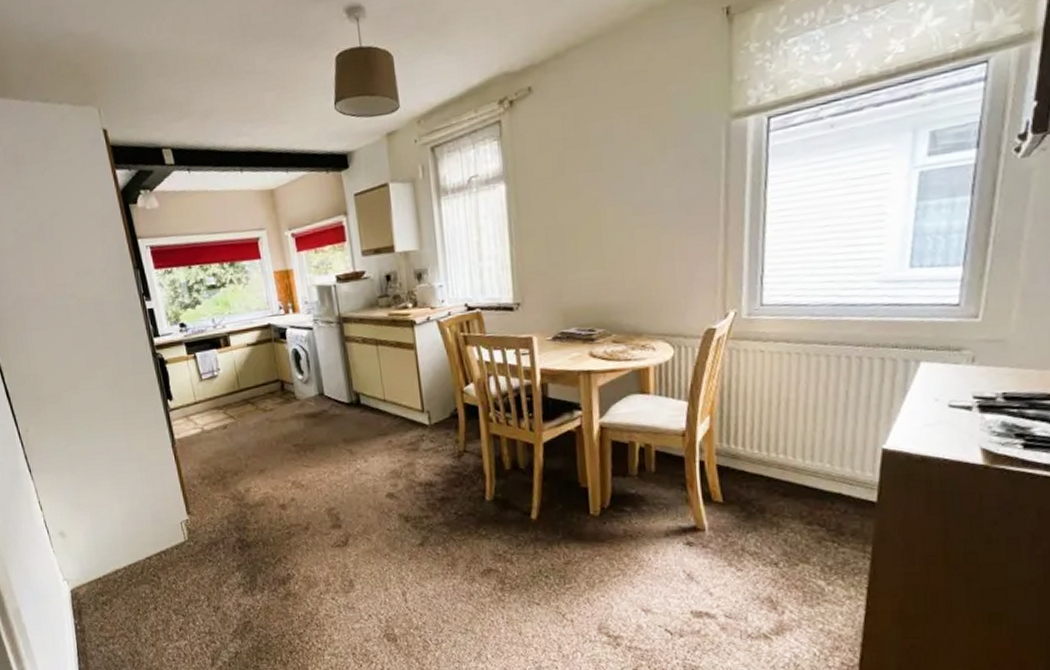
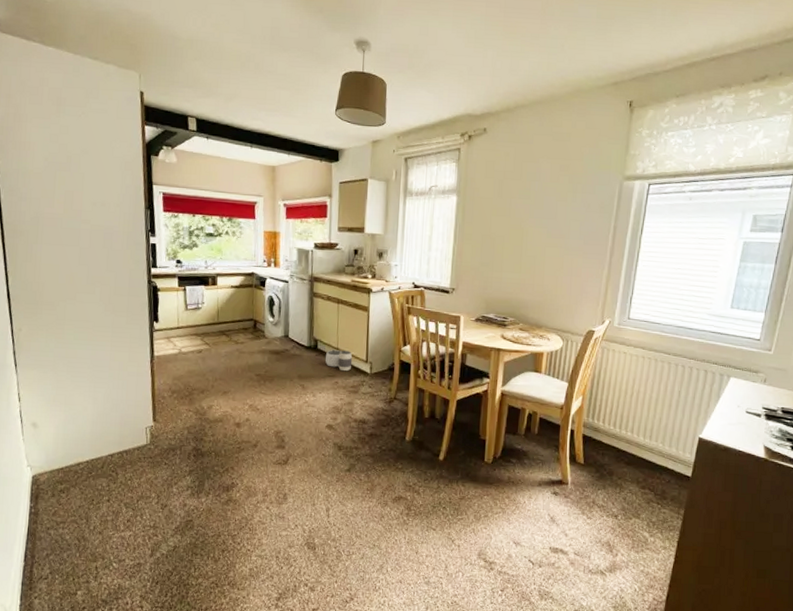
waste basket: none [371,401,406,427] -> present [325,350,353,372]

